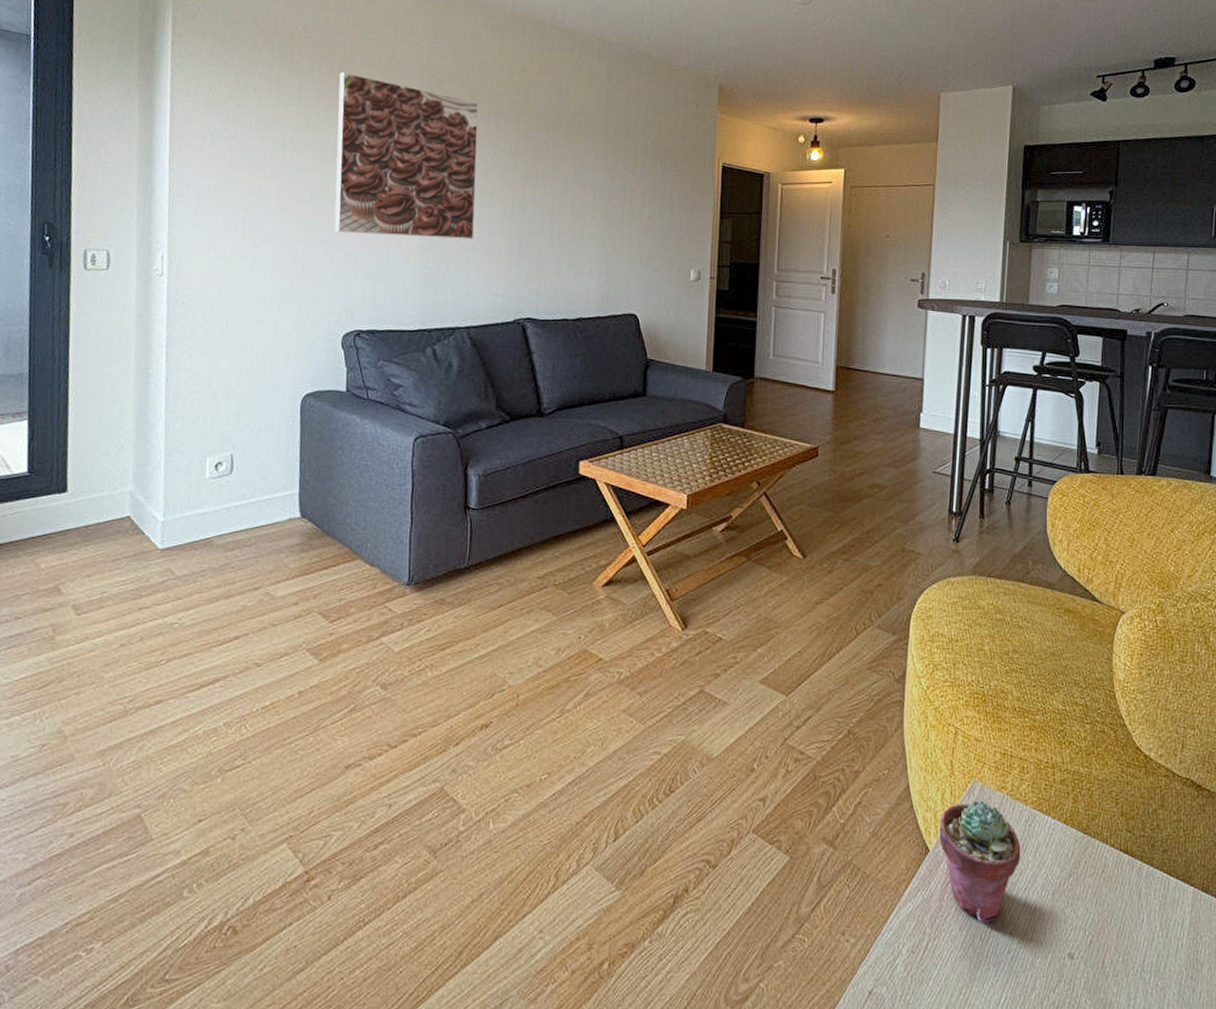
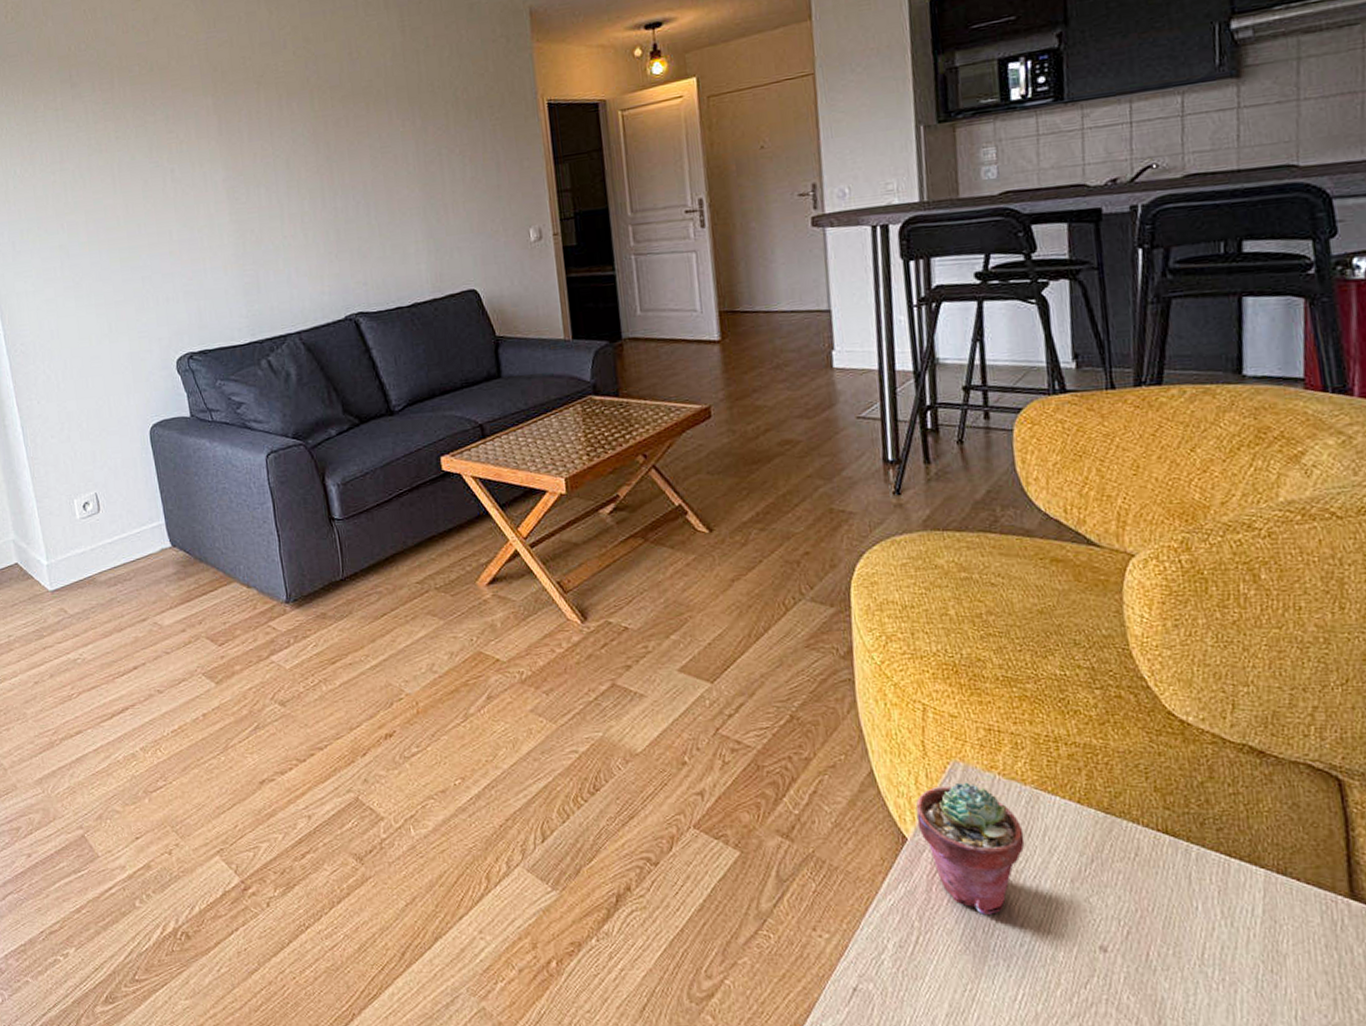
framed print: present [334,71,479,240] -> none [120,84,288,255]

